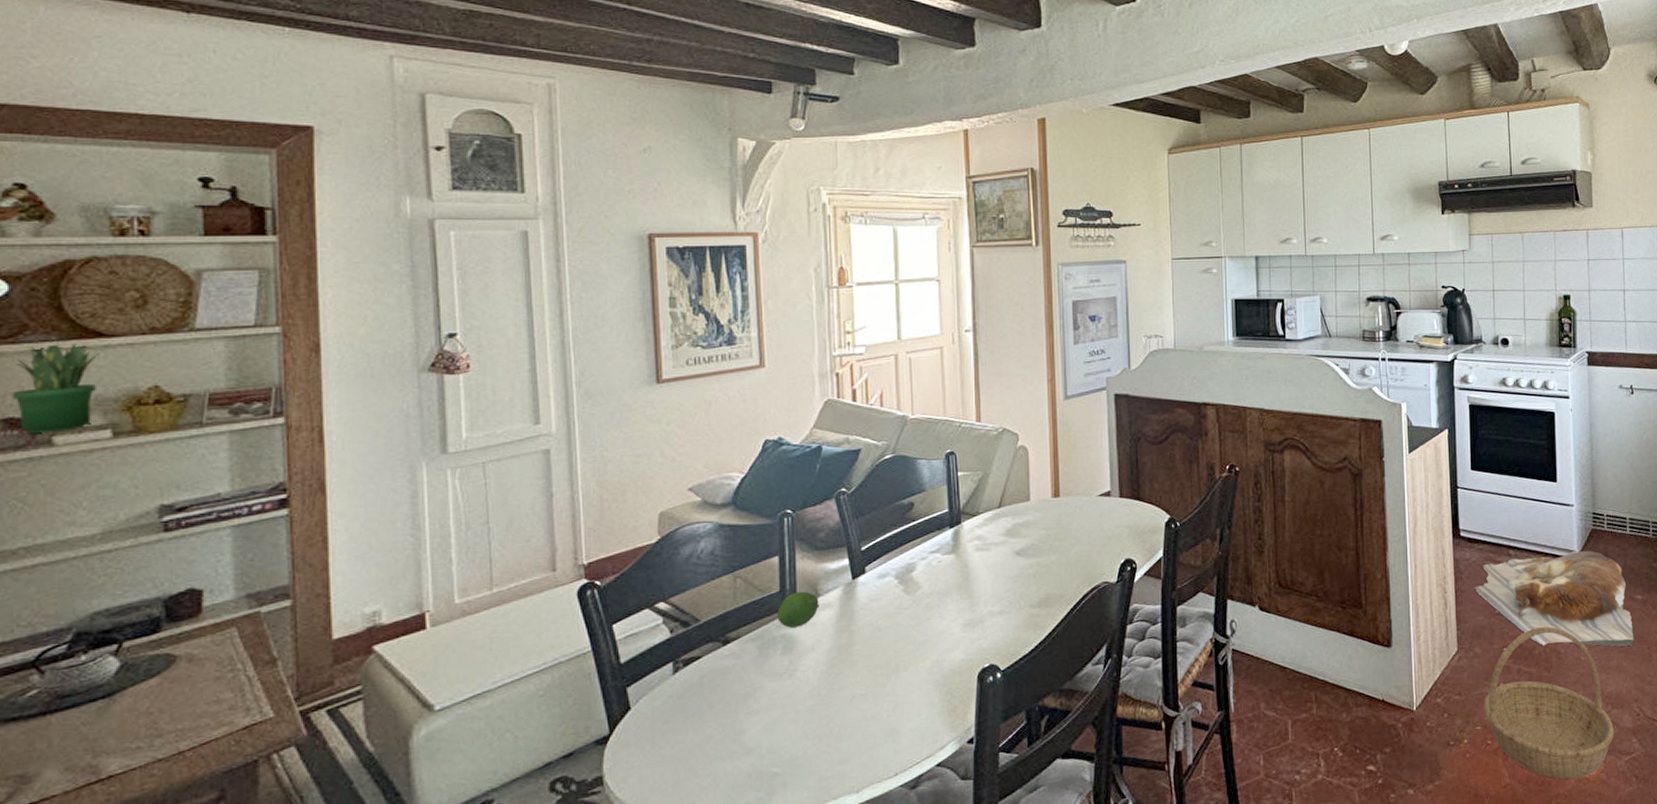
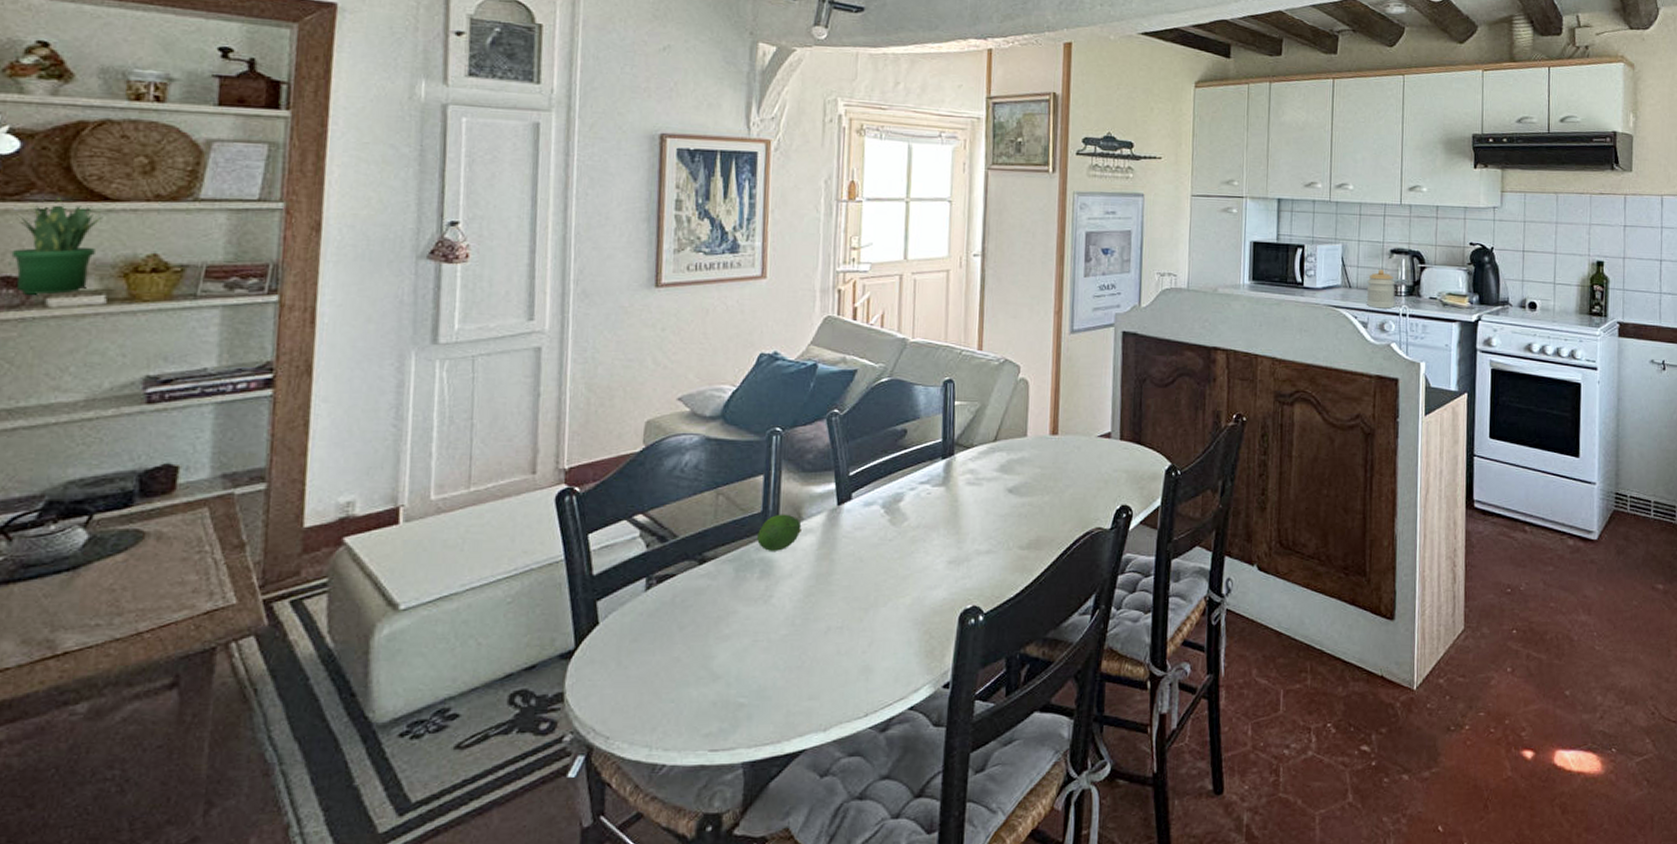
jar: none [1346,318,1374,355] -> present [1366,270,1396,309]
cat: present [1473,551,1634,647] -> none [1484,533,1653,638]
basket: present [1484,626,1614,780] -> none [1488,611,1626,778]

